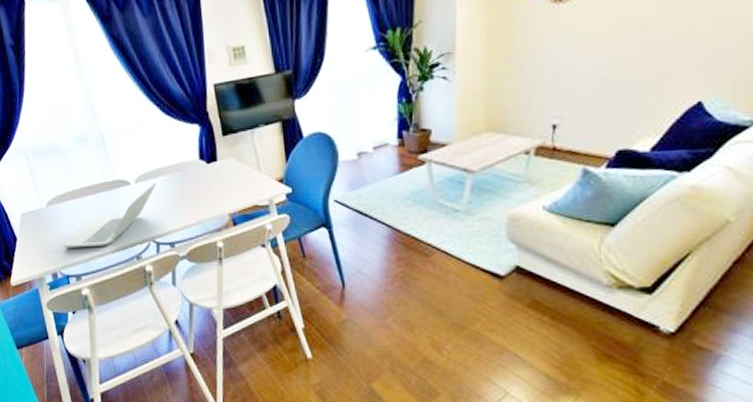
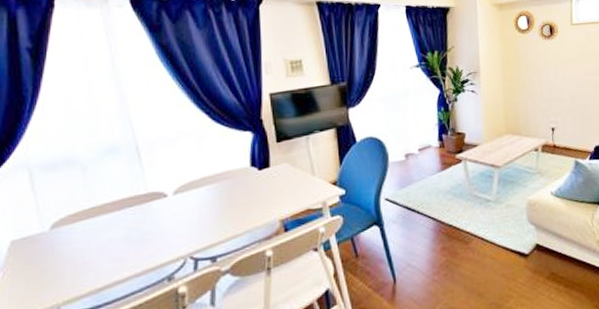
laptop: present [64,182,157,249] -> none [69,192,200,279]

